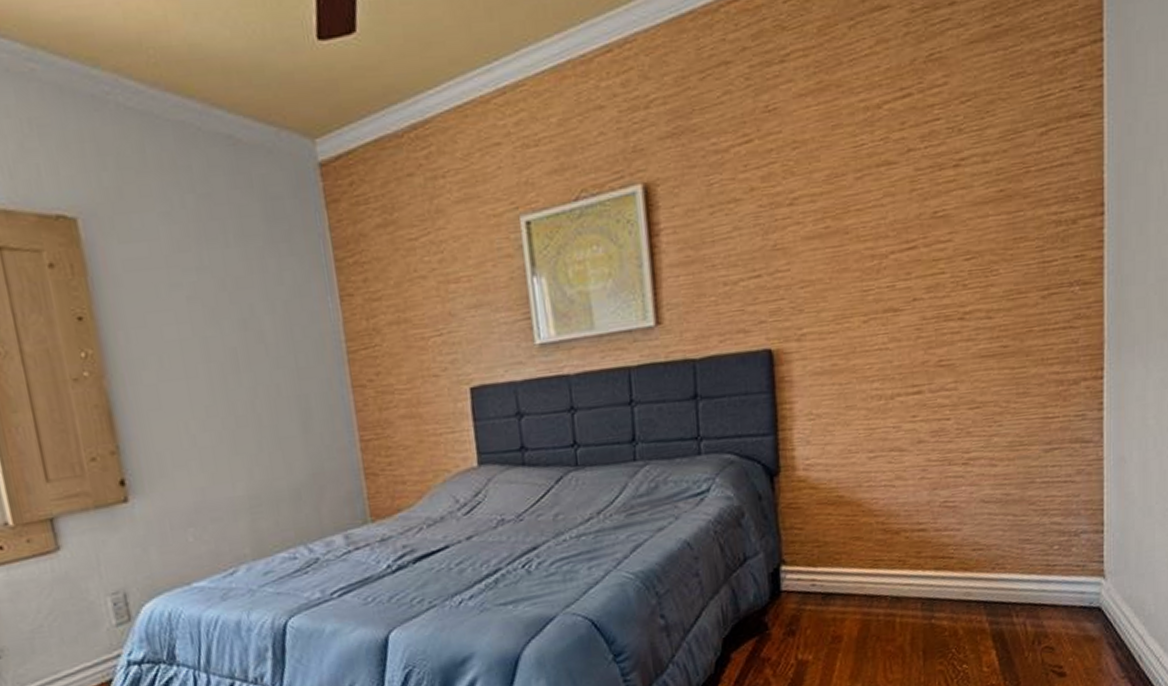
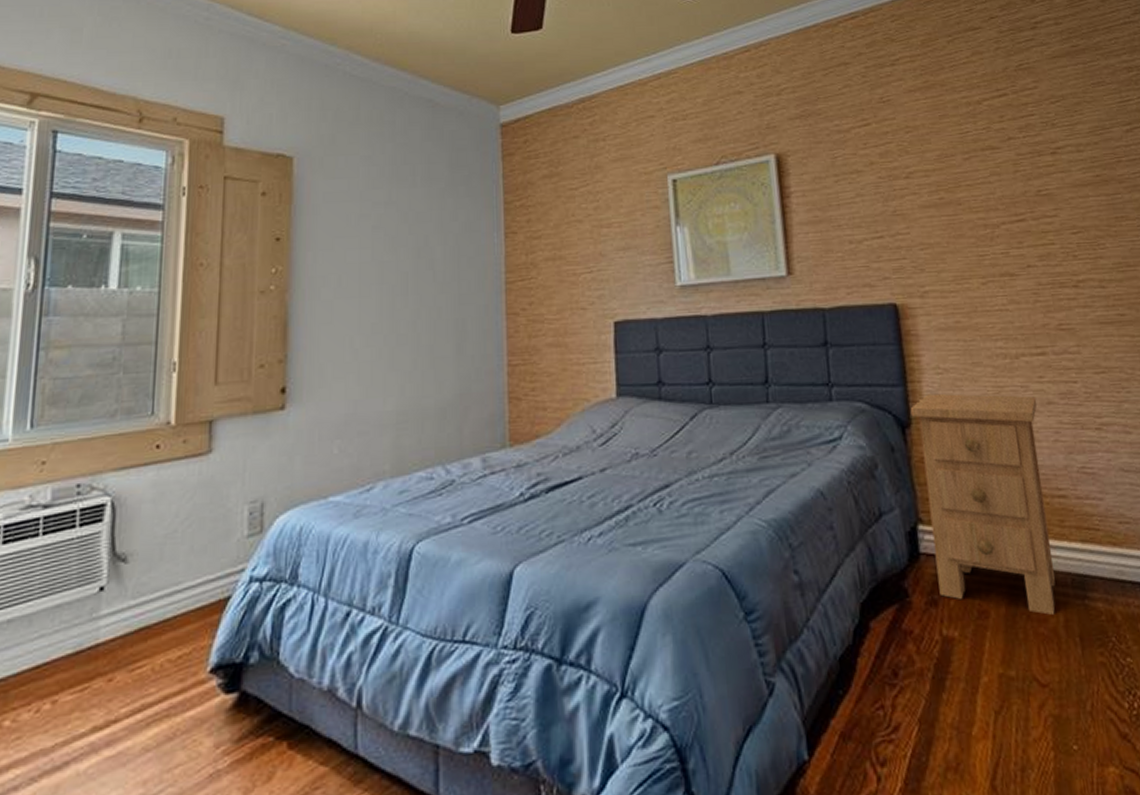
nightstand: none [780,436,908,635] -> present [910,393,1056,615]

